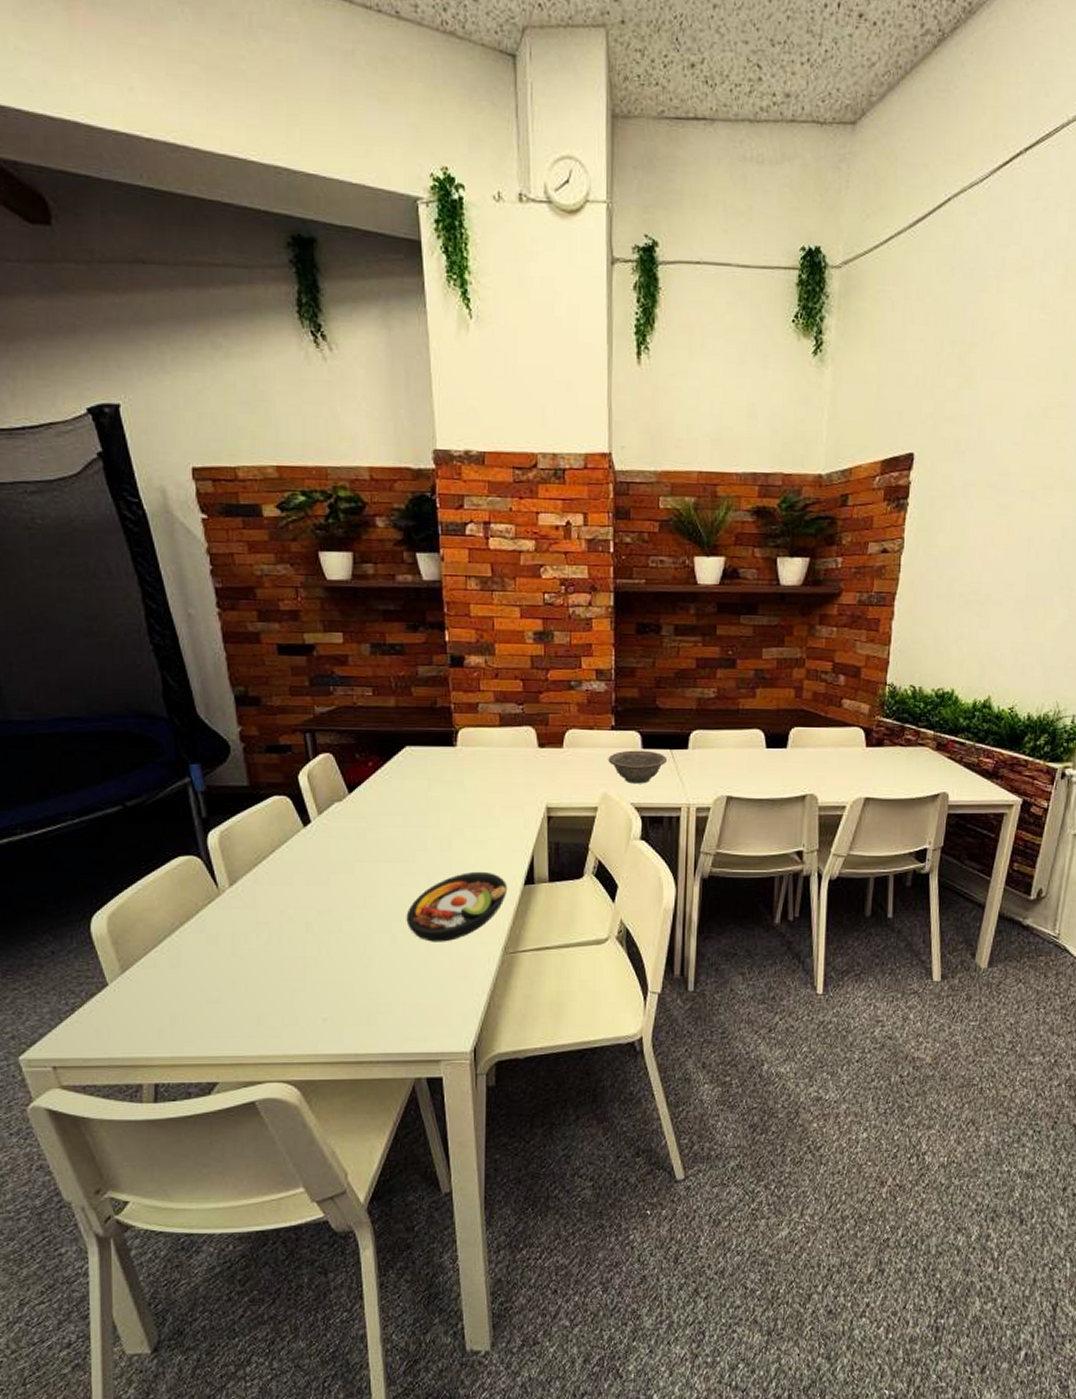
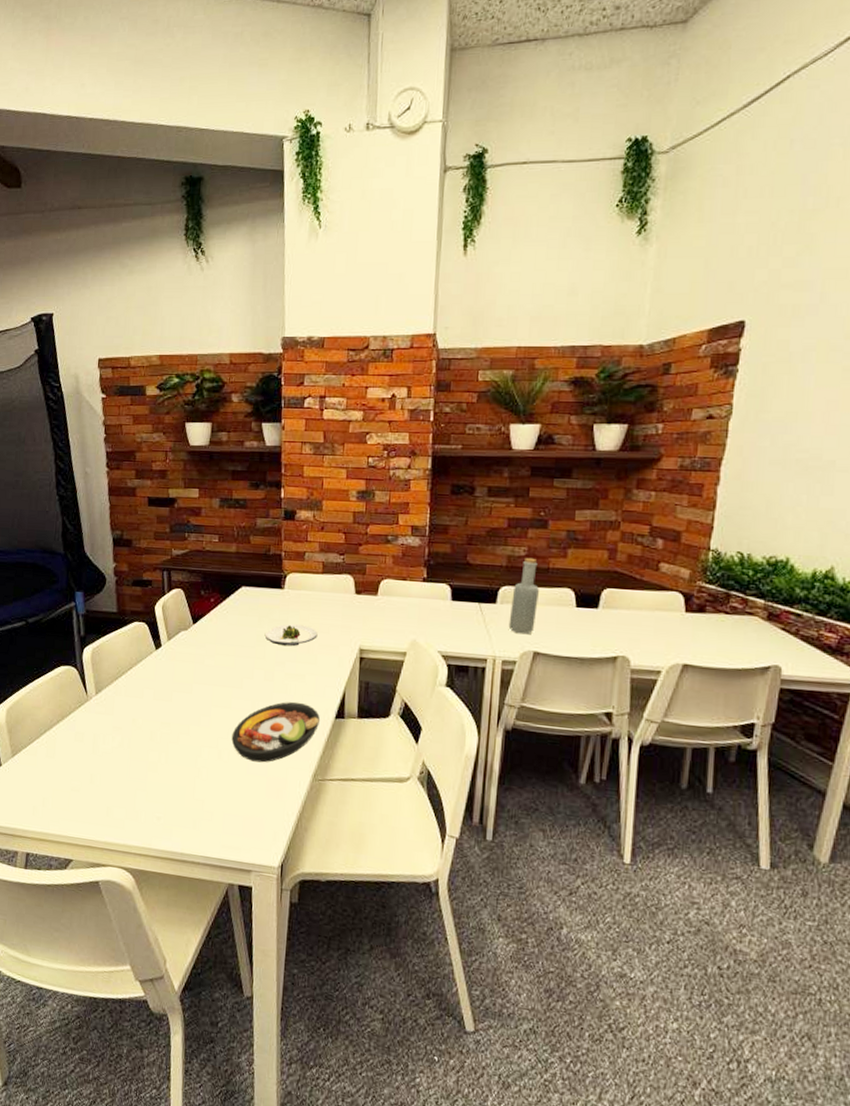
salad plate: none [437,785,499,811] -> present [264,624,318,647]
decorative bowl: present [608,750,668,784] -> none [418,601,476,634]
bottle: none [701,699,730,779] -> present [508,557,539,635]

